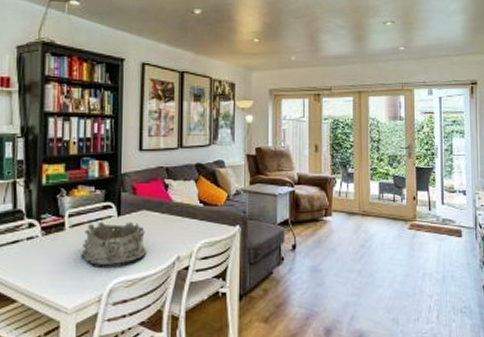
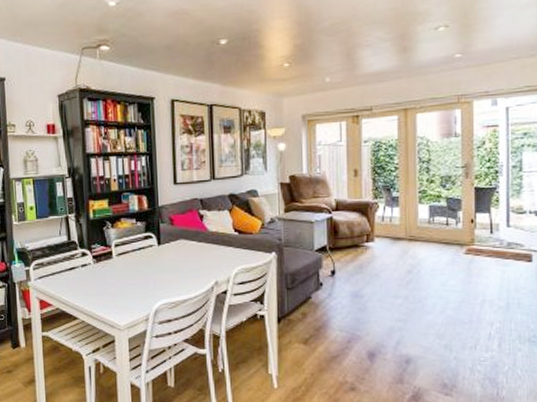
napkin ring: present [81,221,147,266] -> none [128,250,187,290]

